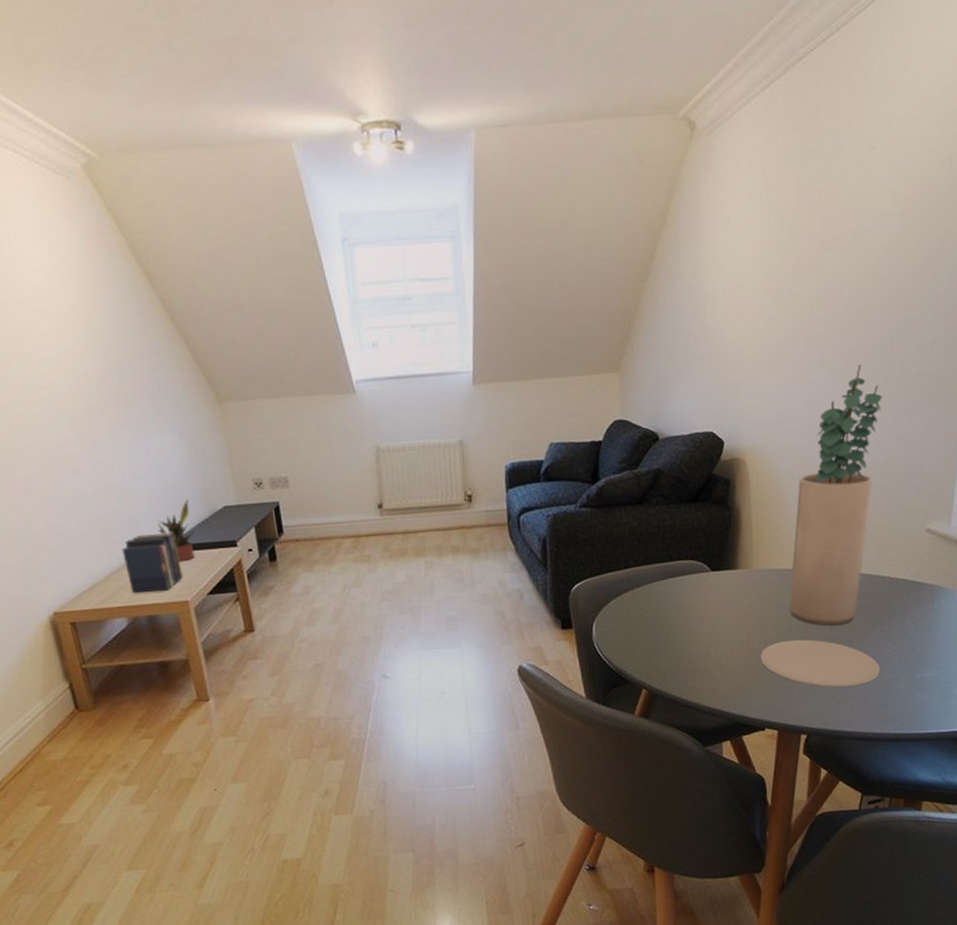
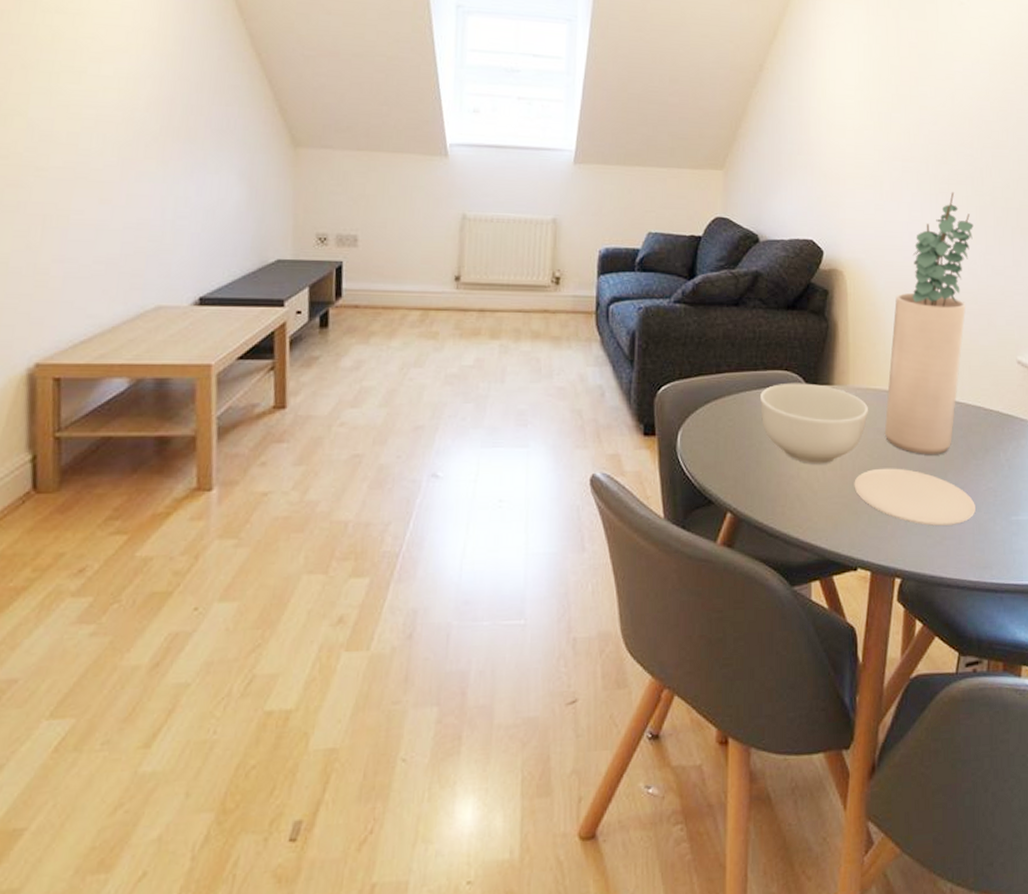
books: present [122,532,183,593] -> none [141,281,212,350]
potted plant: present [158,499,196,562] -> none [191,247,238,318]
bowl: none [667,569,774,642] -> present [760,383,869,464]

